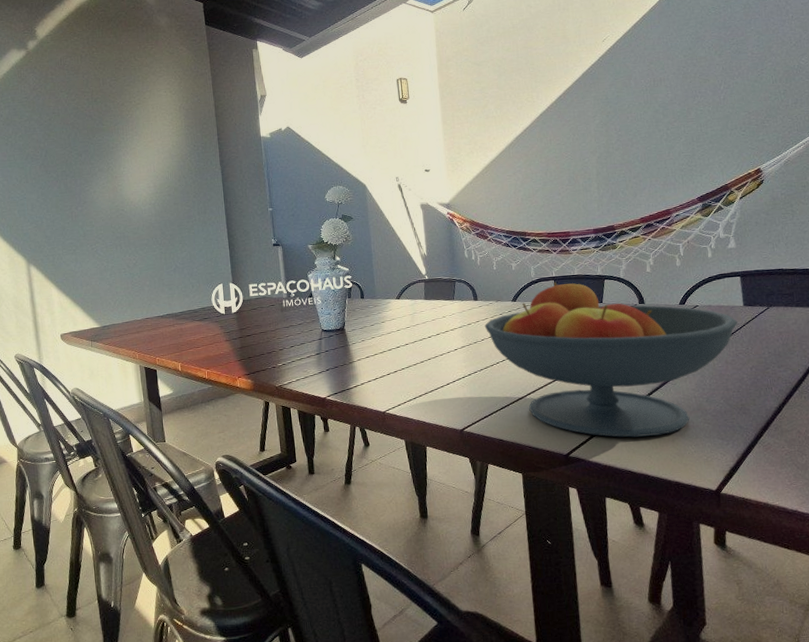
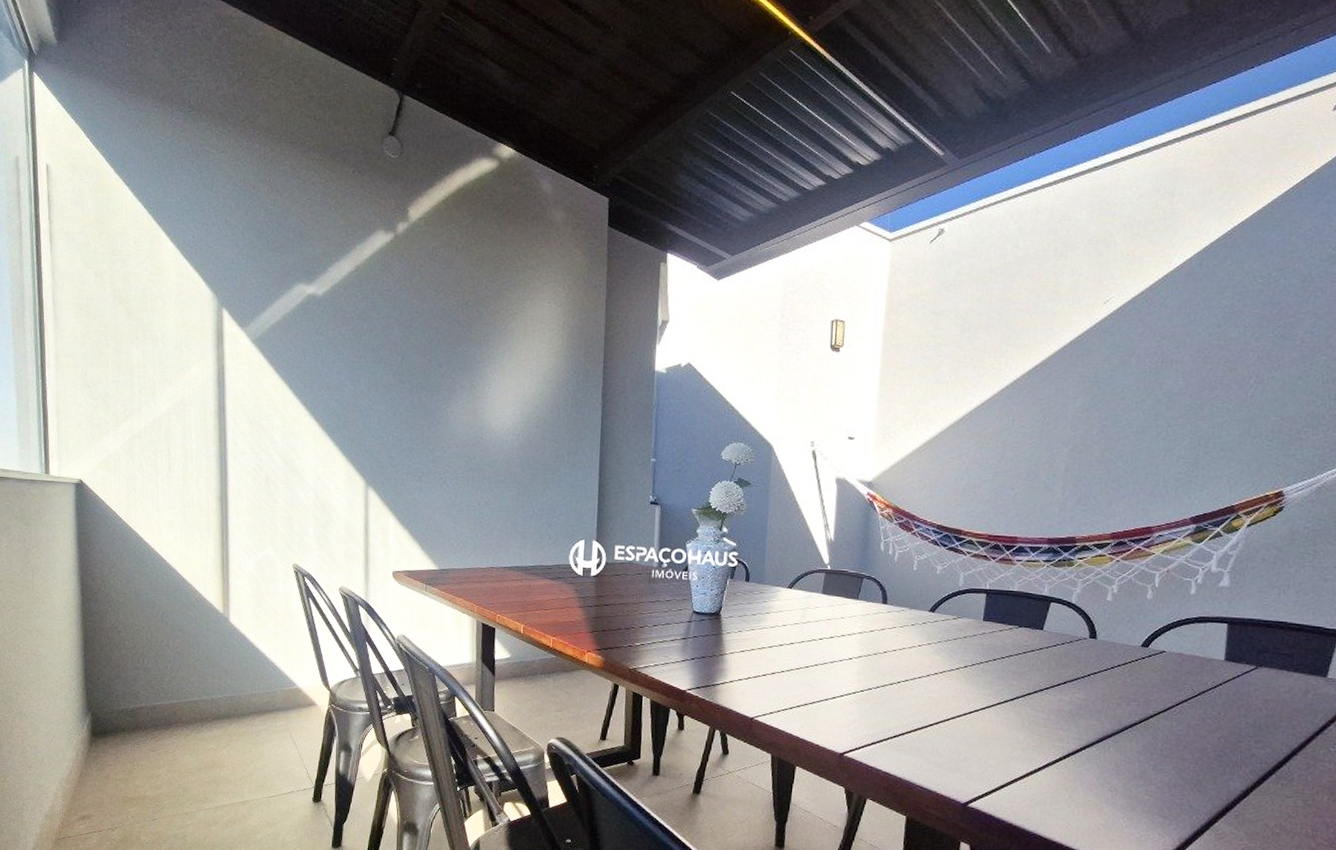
fruit bowl: present [484,282,738,438] -> none [890,596,1213,800]

